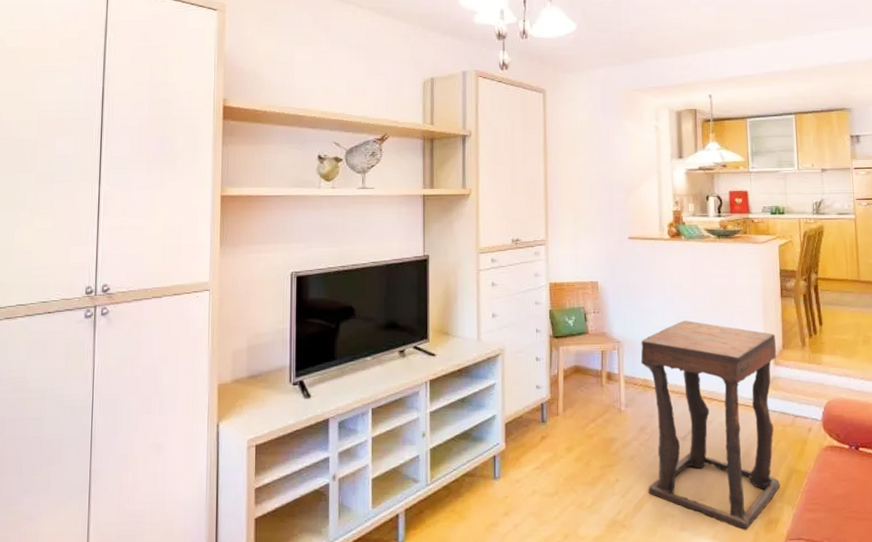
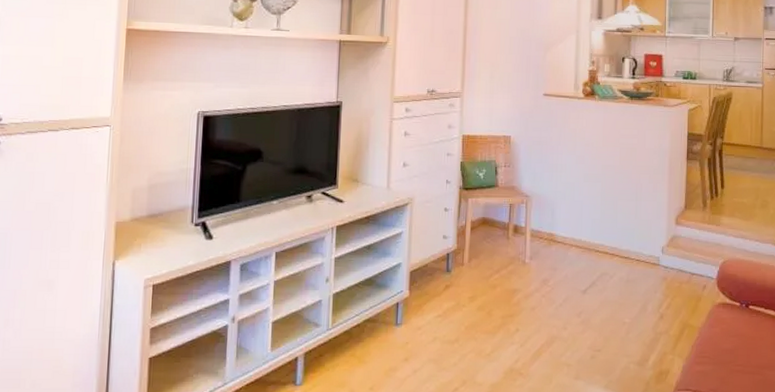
side table: present [640,320,781,531] -> none [546,178,679,381]

